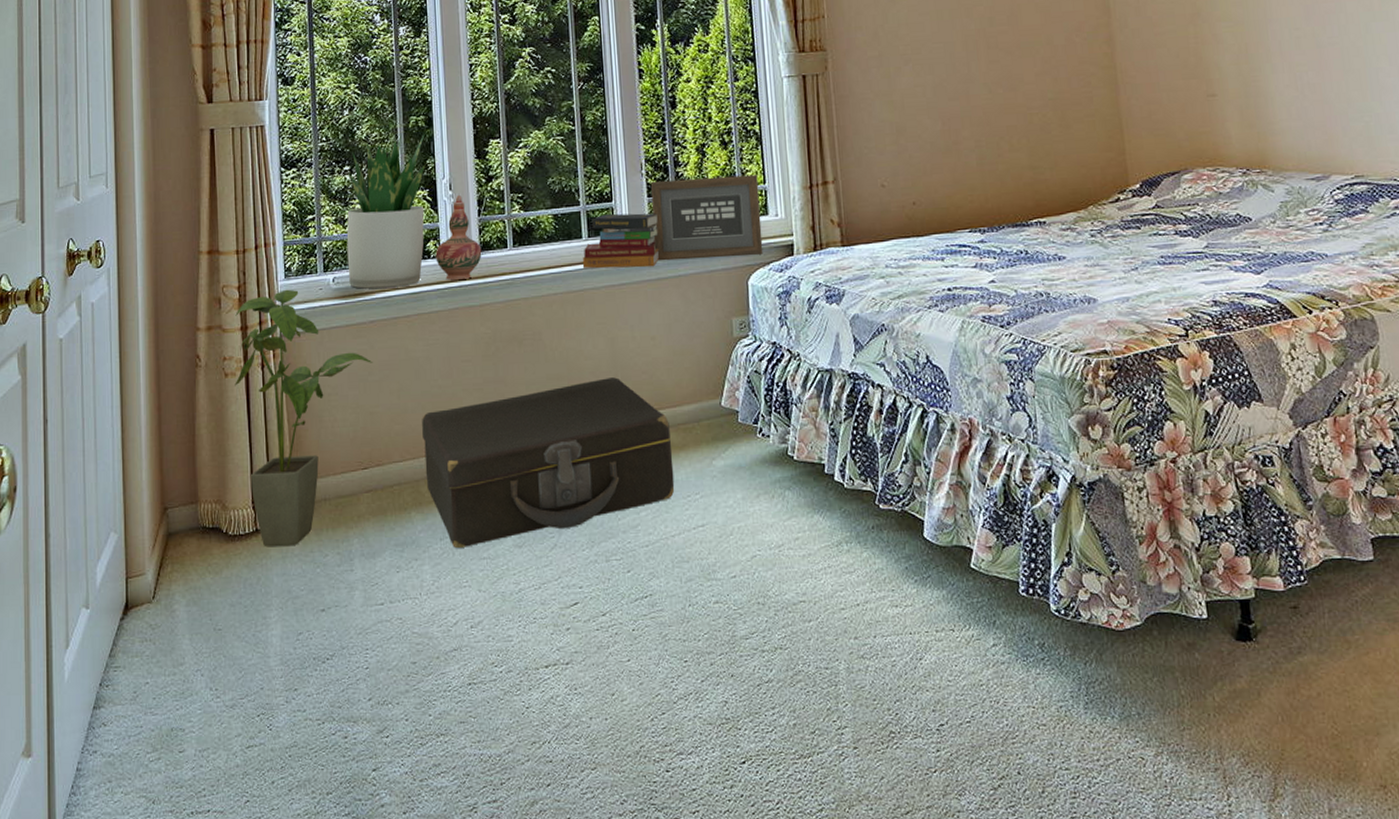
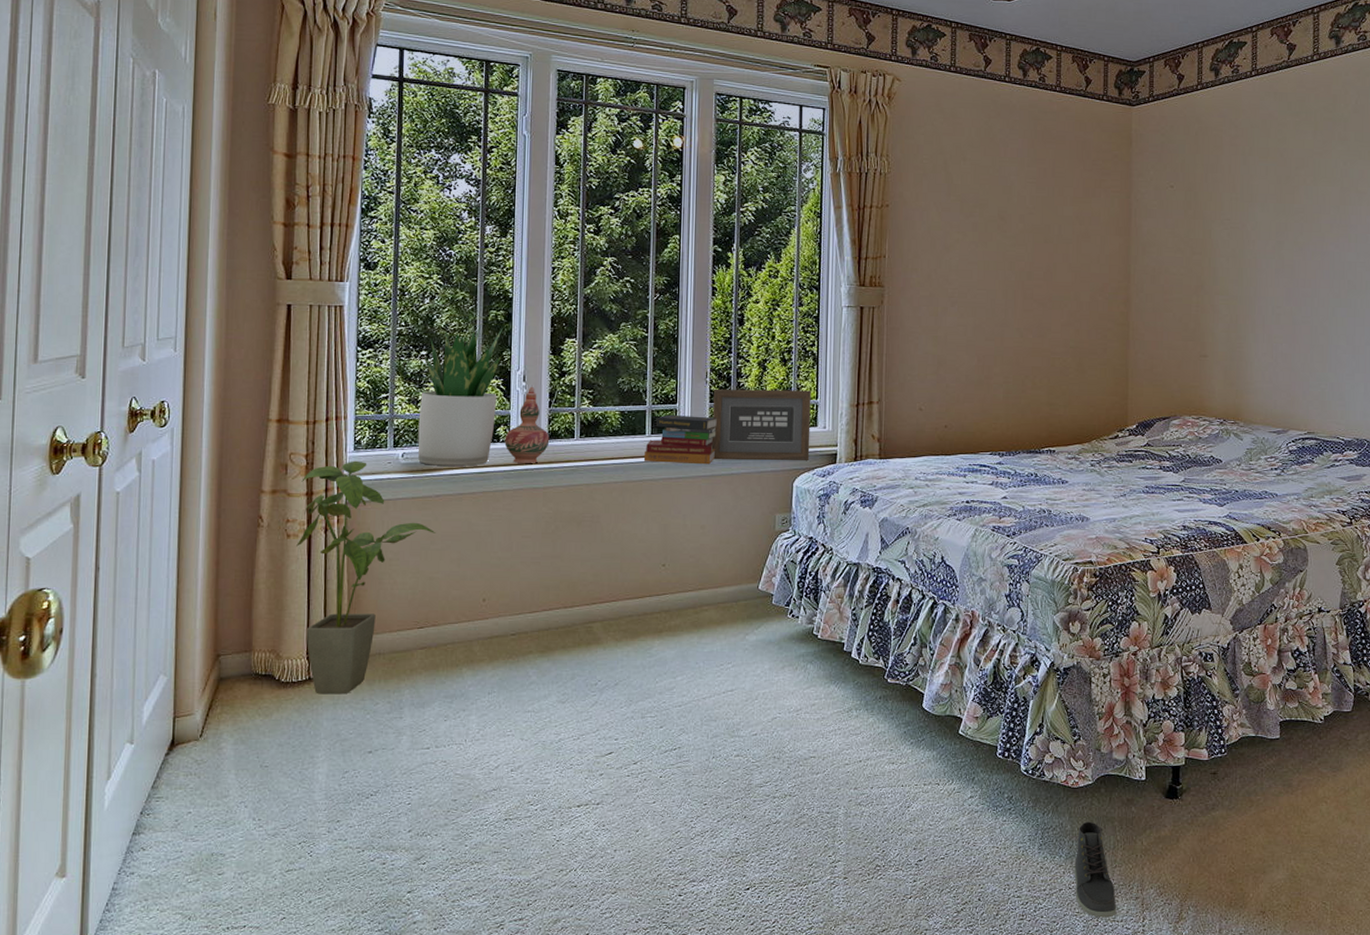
suitcase: present [422,377,675,548] -> none [479,559,711,701]
sneaker: none [1131,672,1193,795] -> present [1074,821,1117,918]

